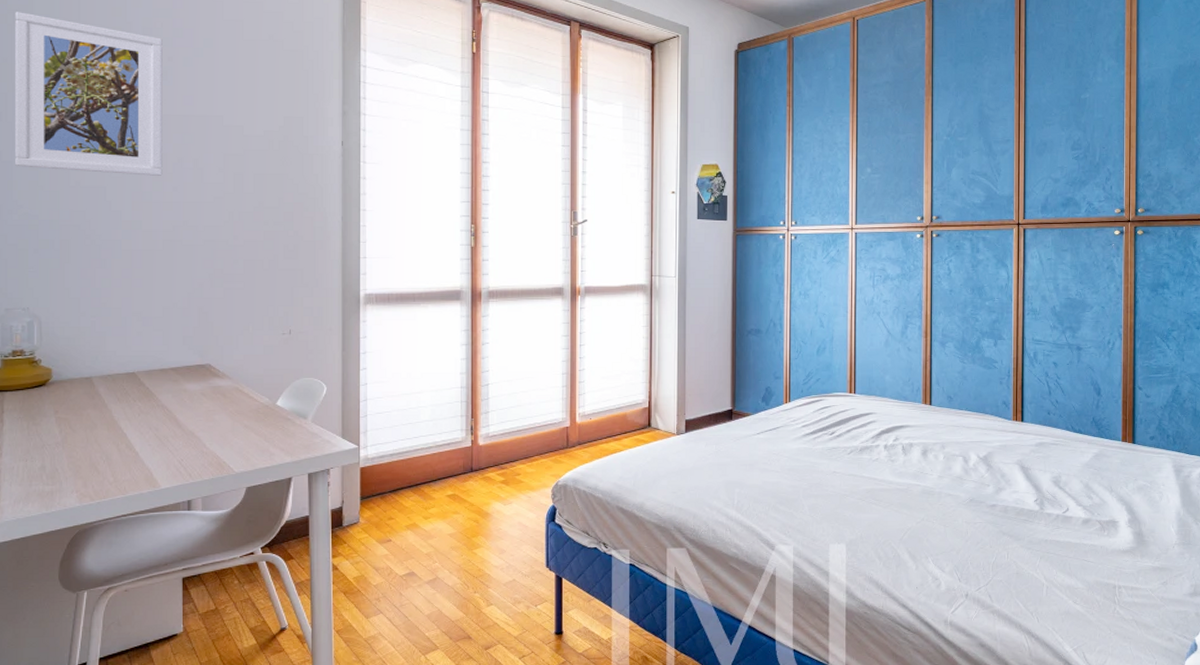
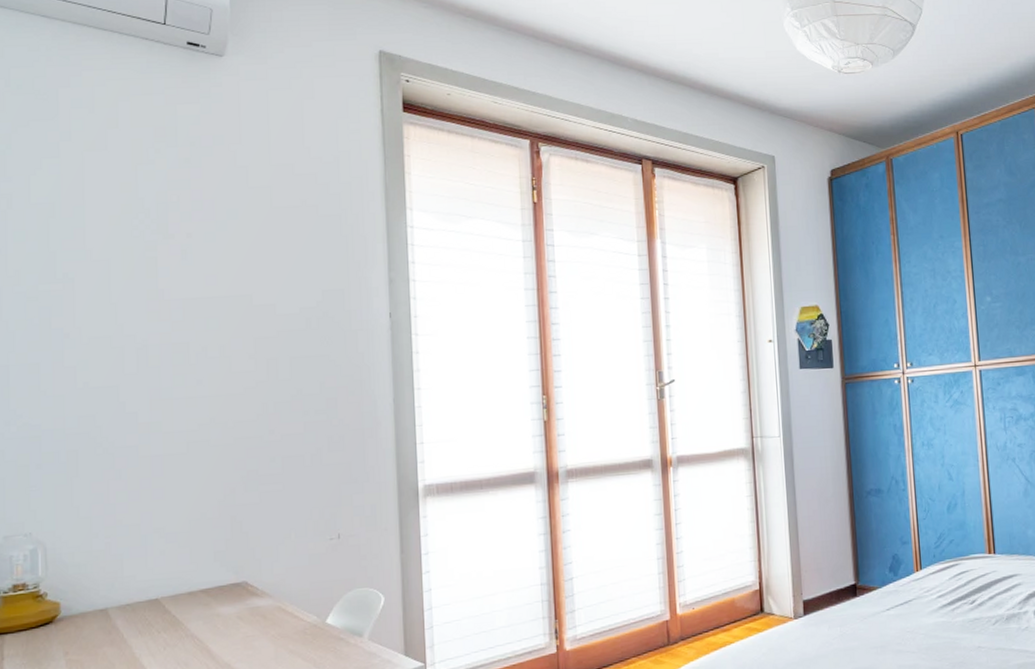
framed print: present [15,12,163,176] -> none [10,195,184,371]

